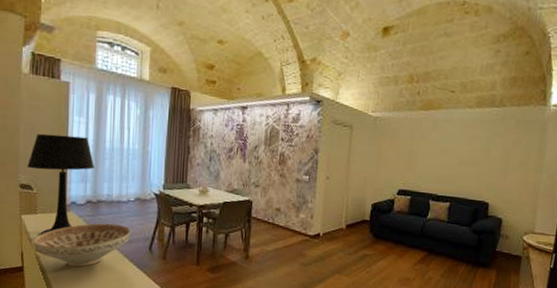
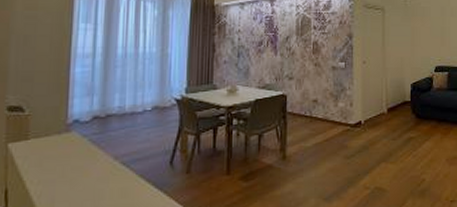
table lamp: present [27,133,95,235] -> none [18,45,104,165]
decorative bowl: present [33,223,131,268] -> none [21,139,148,199]

